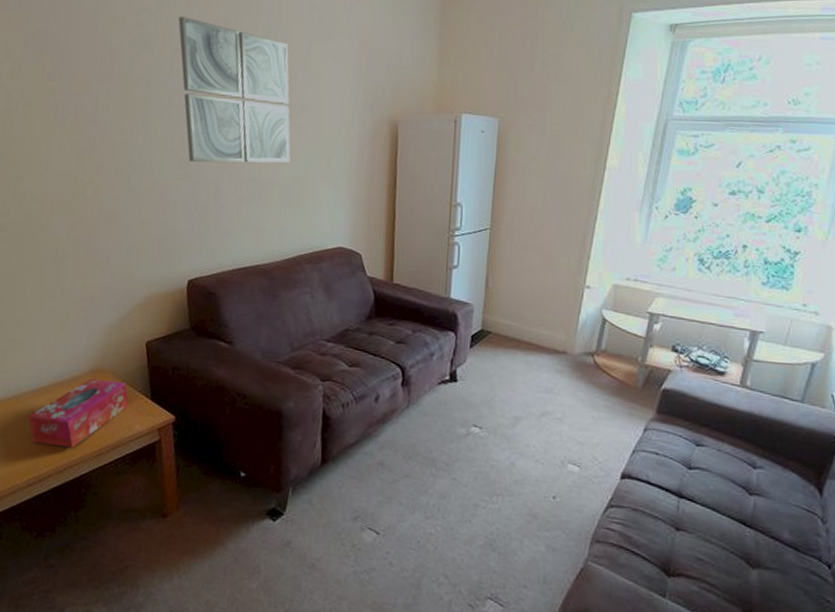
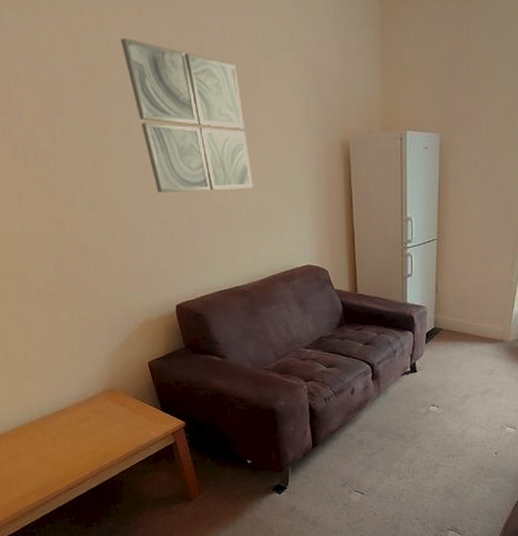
tissue box: present [28,378,129,448] -> none [55,398,143,456]

